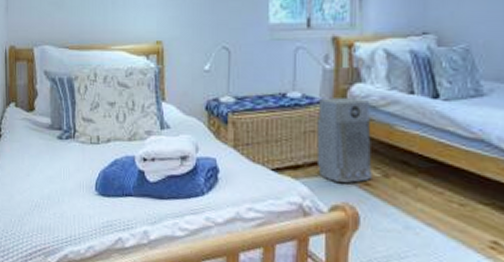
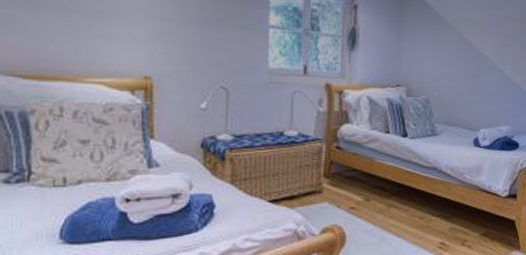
air purifier: present [316,98,372,184] -> none [310,136,357,209]

